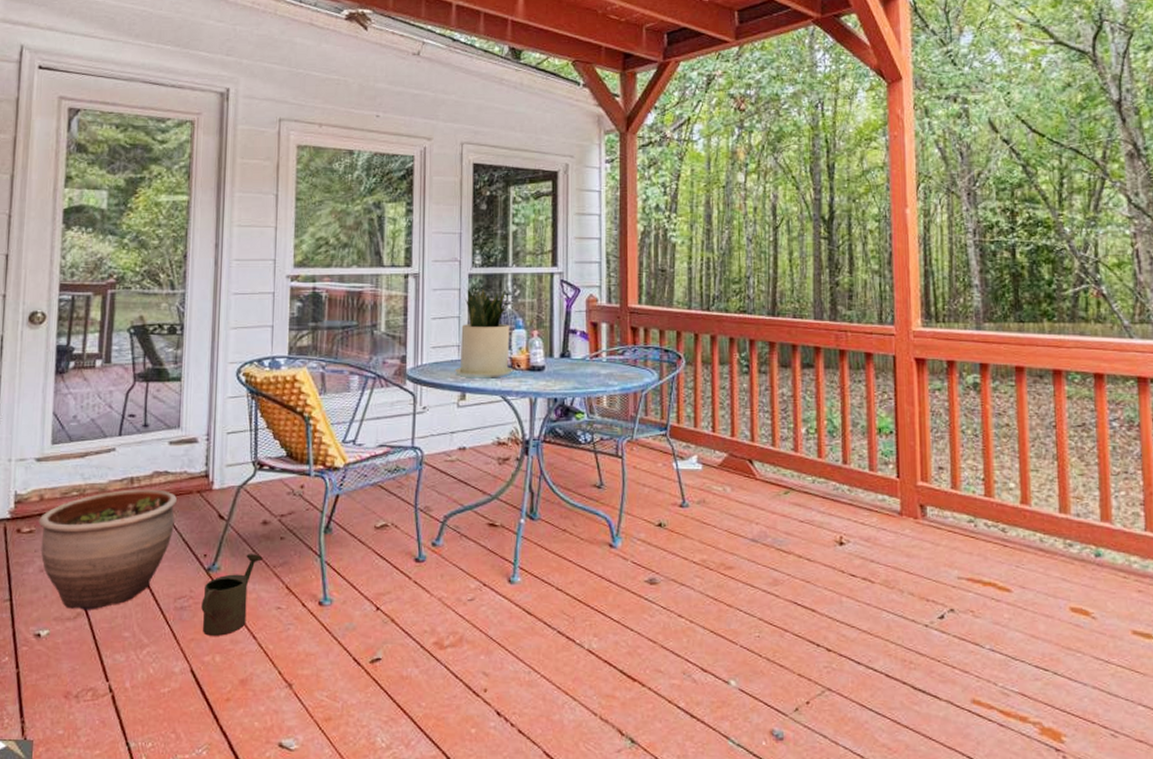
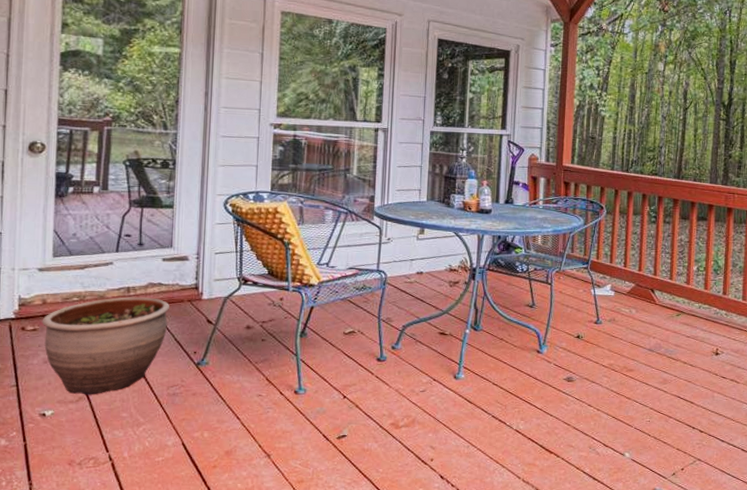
watering can: present [201,554,263,636] -> none [191,352,246,417]
planter: present [454,289,514,378] -> none [415,143,466,218]

